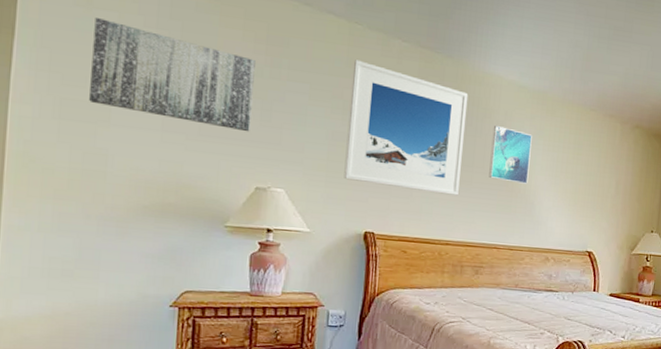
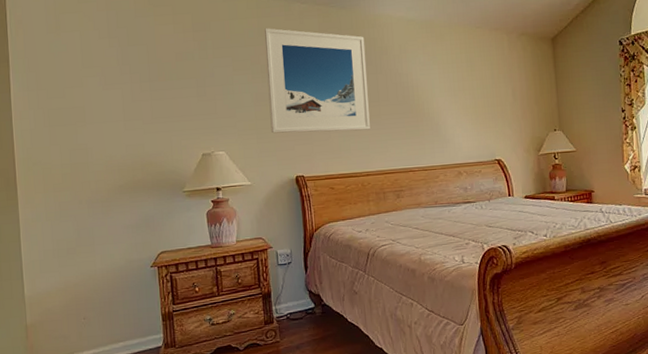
wall art: present [89,18,255,132] -> none [64,39,191,109]
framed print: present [489,125,532,184] -> none [391,59,430,109]

